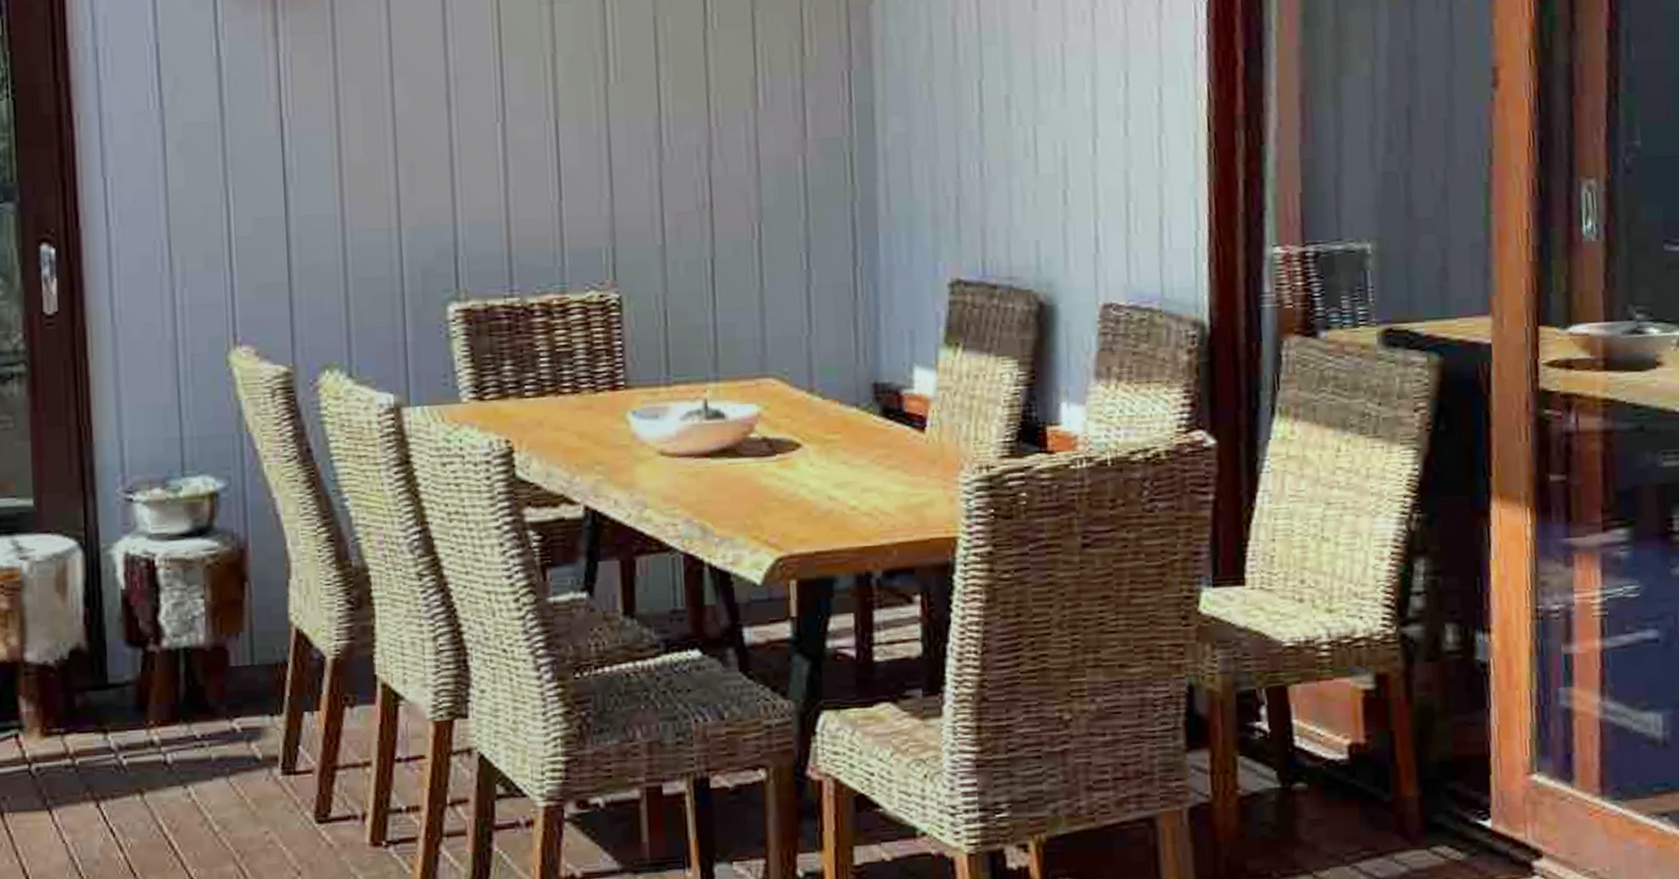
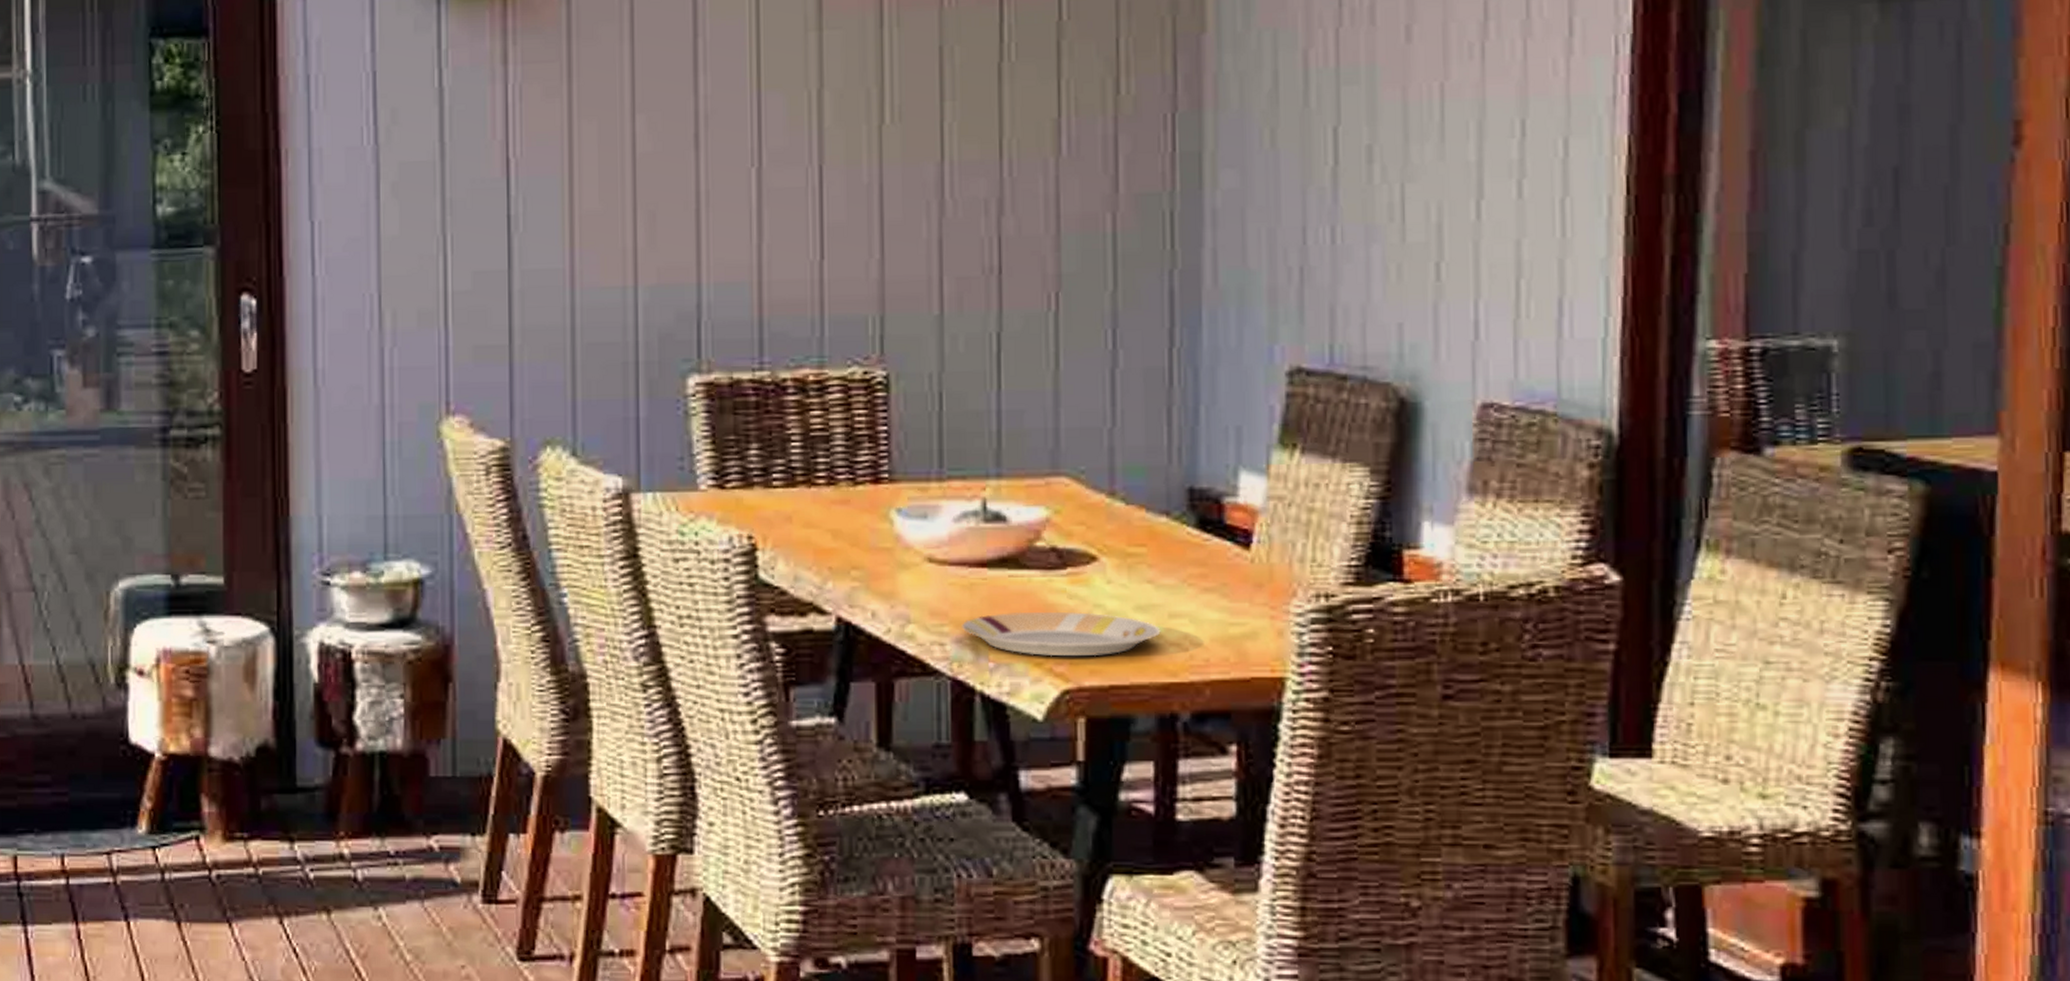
plate: none [691,491,856,530] -> present [962,611,1161,657]

